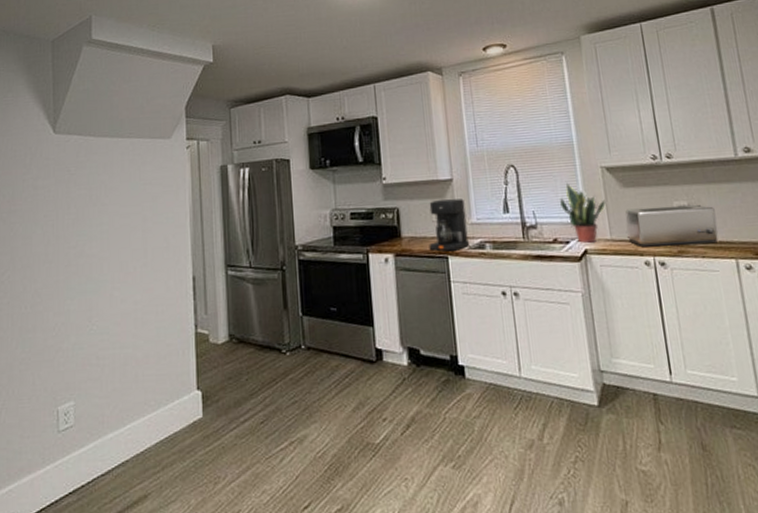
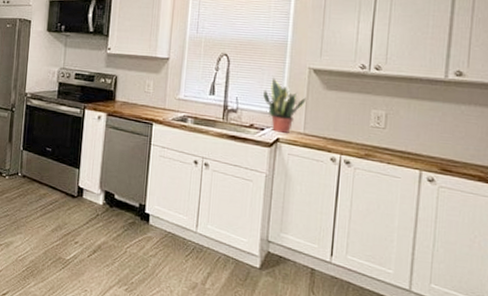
coffee maker: present [429,198,469,252] -> none [137,73,176,120]
toaster: present [625,204,718,248] -> none [320,109,411,154]

